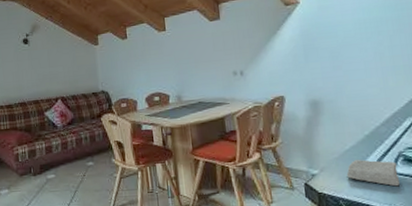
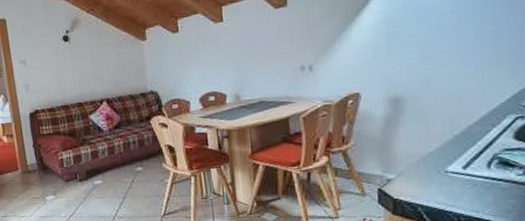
soap bar: present [346,159,400,187] -> none [428,162,492,192]

